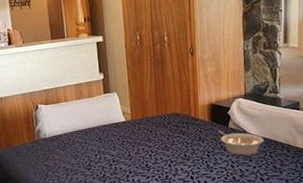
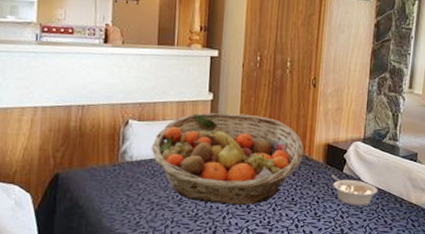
fruit basket: none [59,87,190,165] -> present [151,113,304,205]

